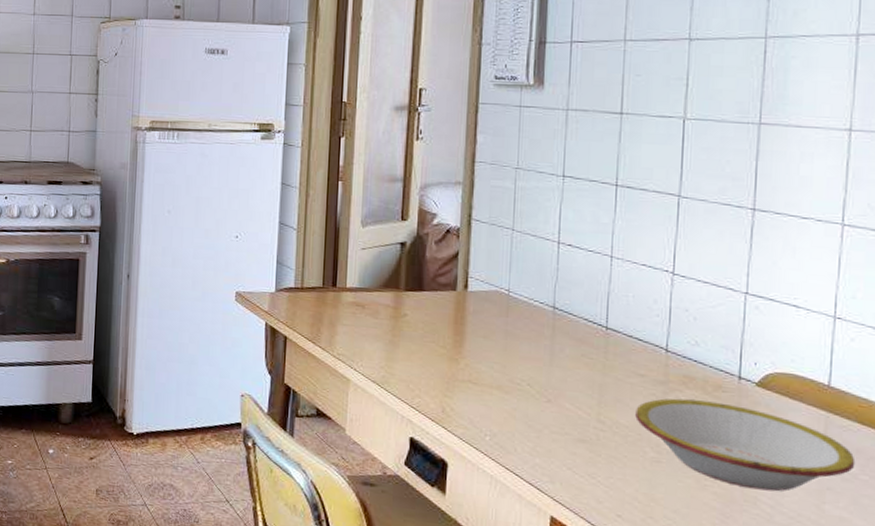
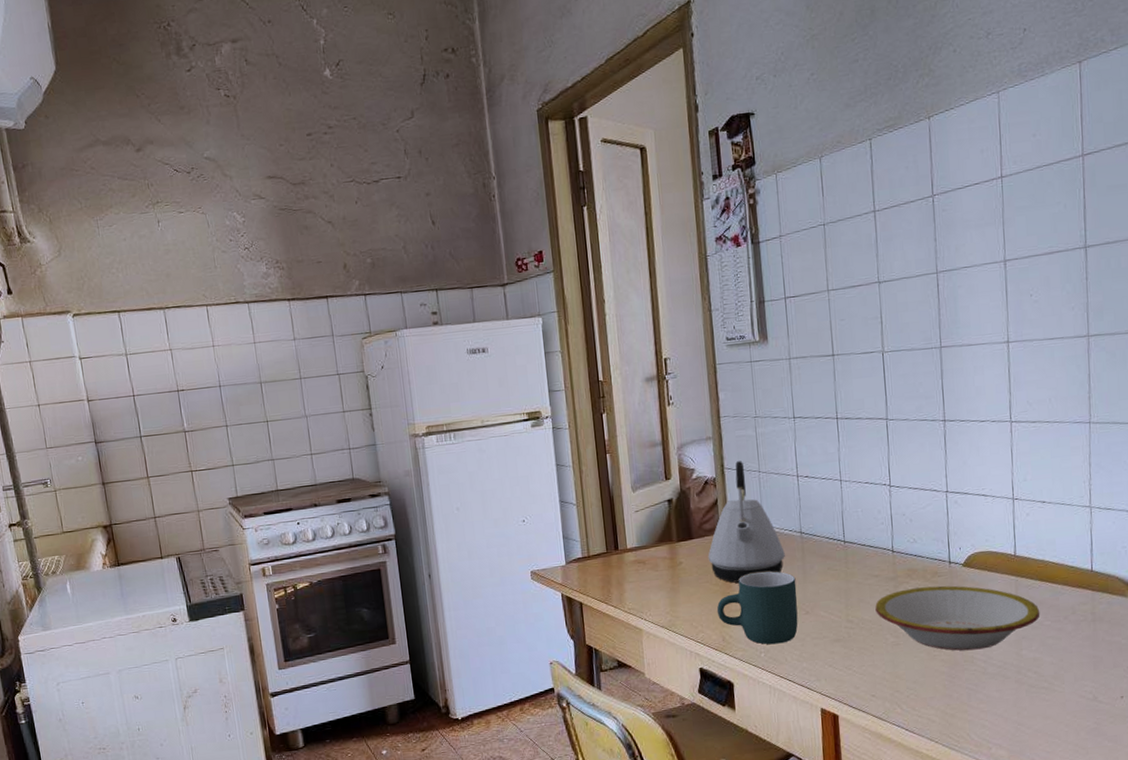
kettle: none [438,214,531,350] -> present [708,461,785,583]
mug: none [439,342,540,430] -> present [716,571,798,645]

